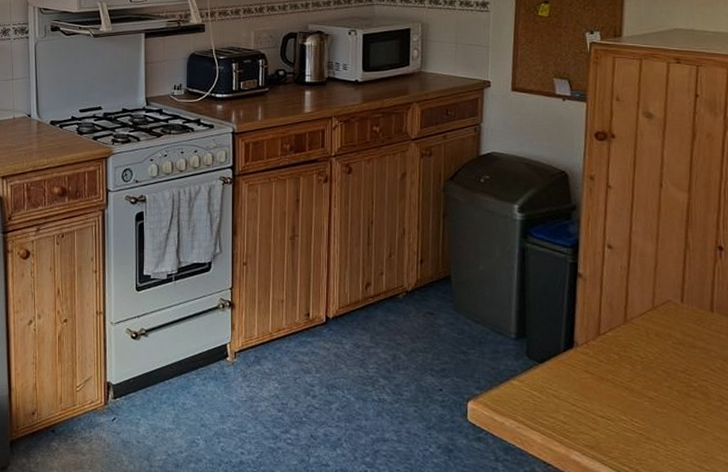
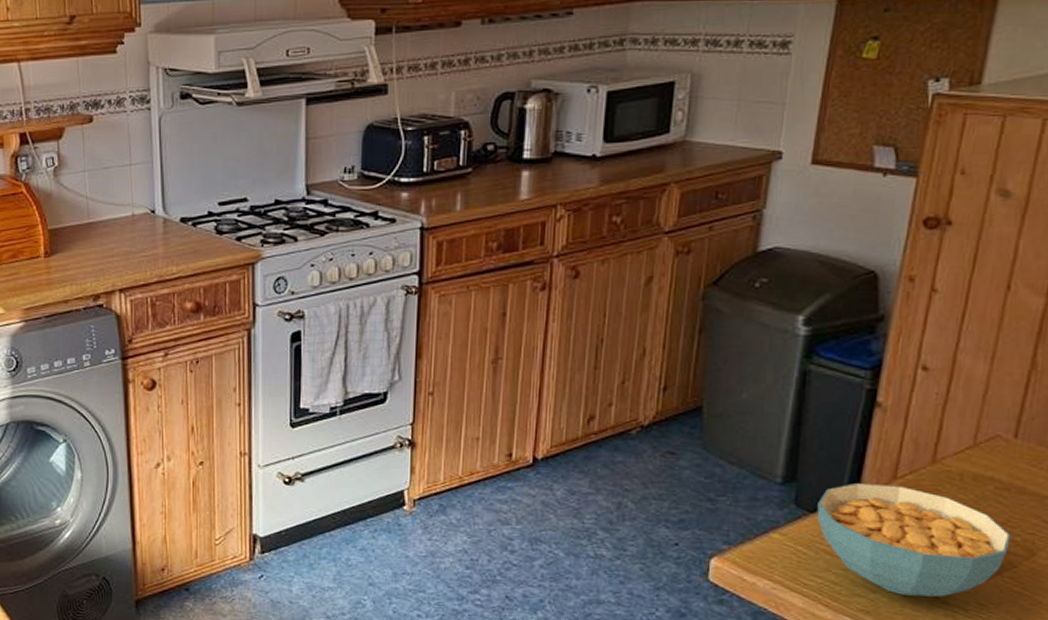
cereal bowl: none [544,338,690,434] -> present [817,482,1012,597]

